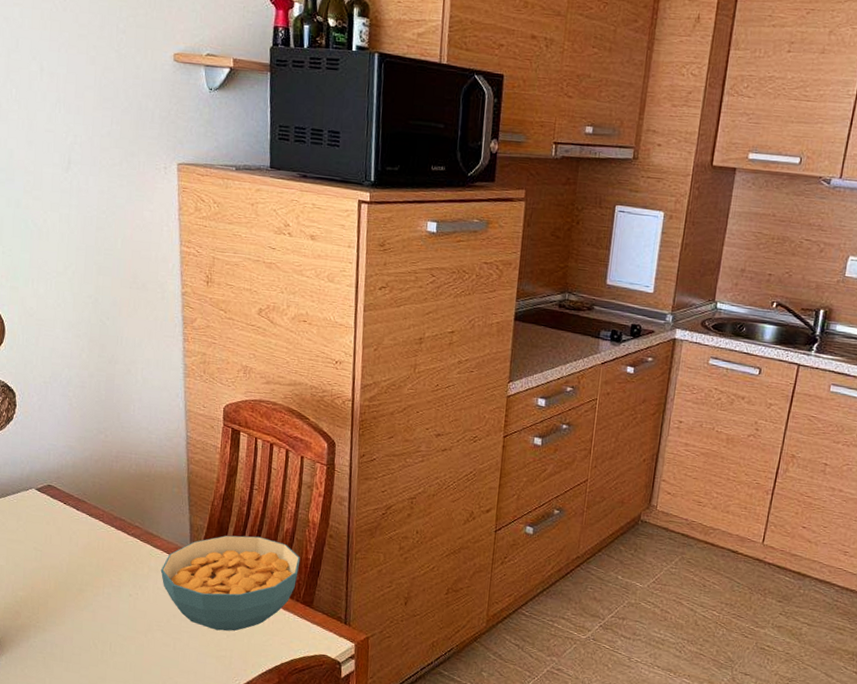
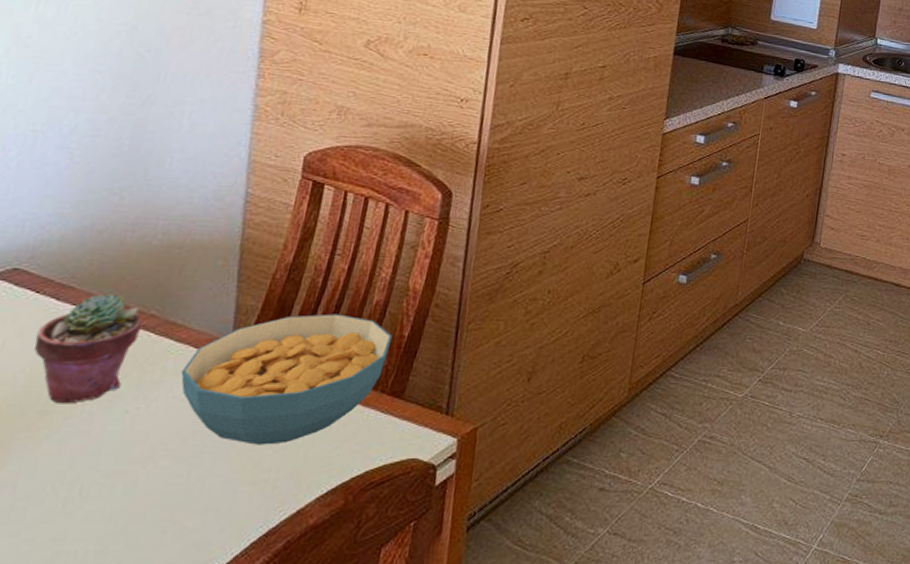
potted succulent: none [68,508,131,585] -> present [34,294,142,403]

